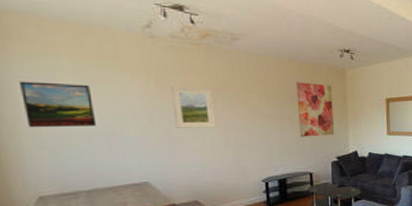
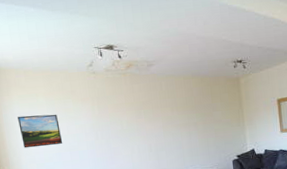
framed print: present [171,86,216,128] -> none [108,107,141,141]
wall art: present [296,82,335,137] -> none [199,93,234,140]

